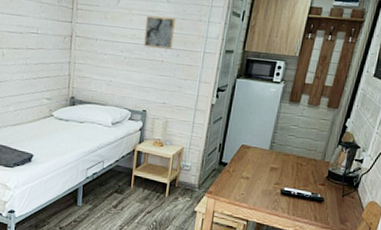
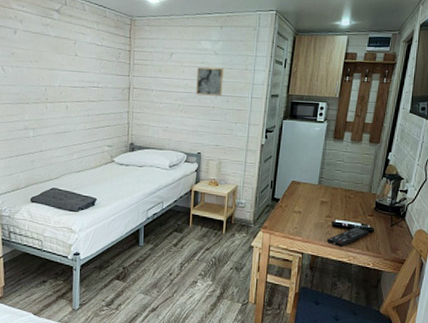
remote control: none [273,196,319,217] -> present [326,227,369,248]

